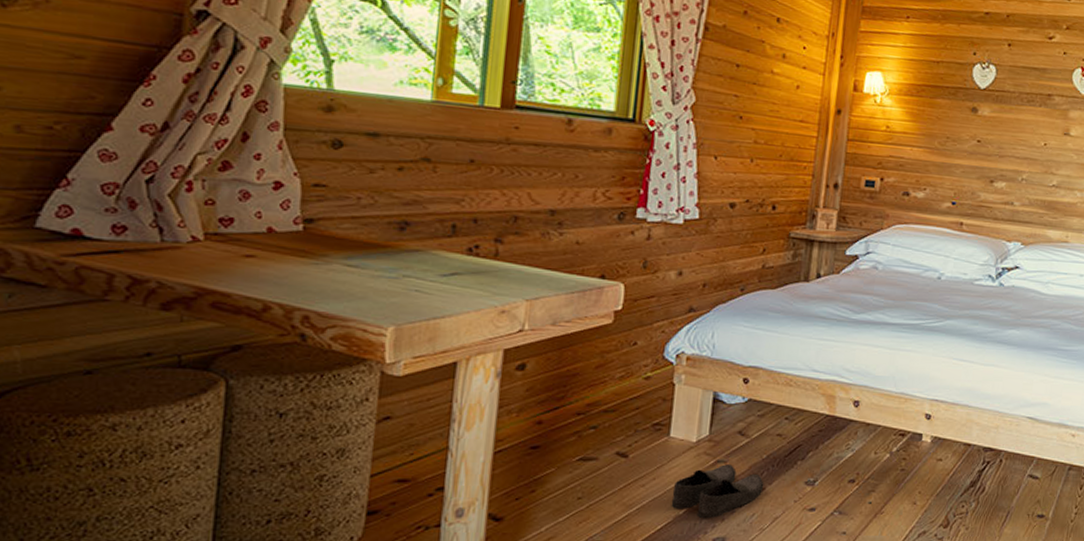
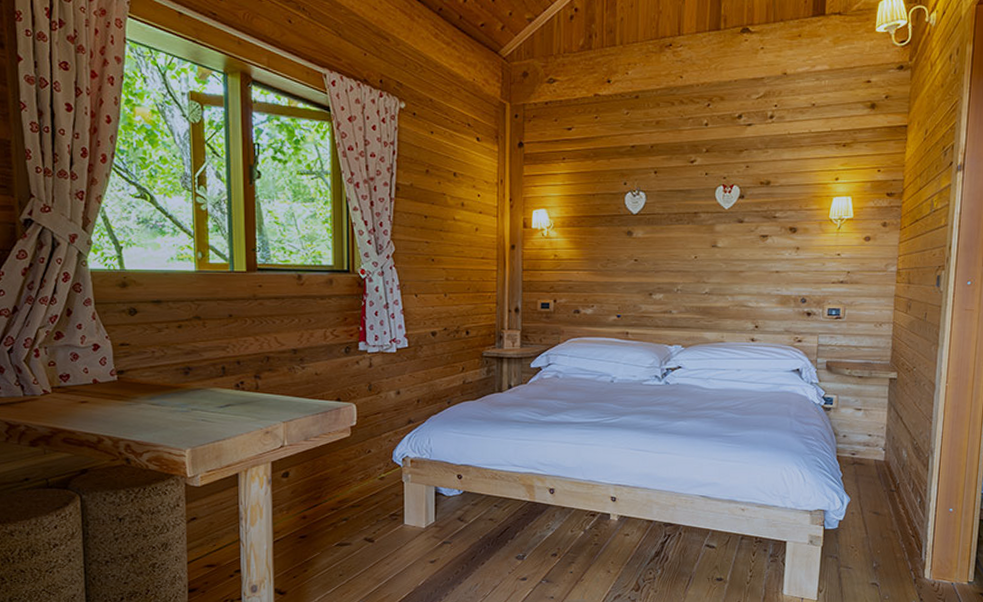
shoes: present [671,464,764,519] -> none [411,545,483,589]

